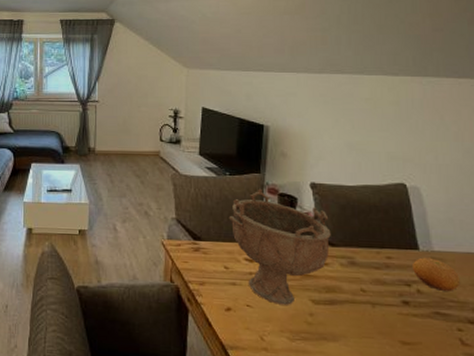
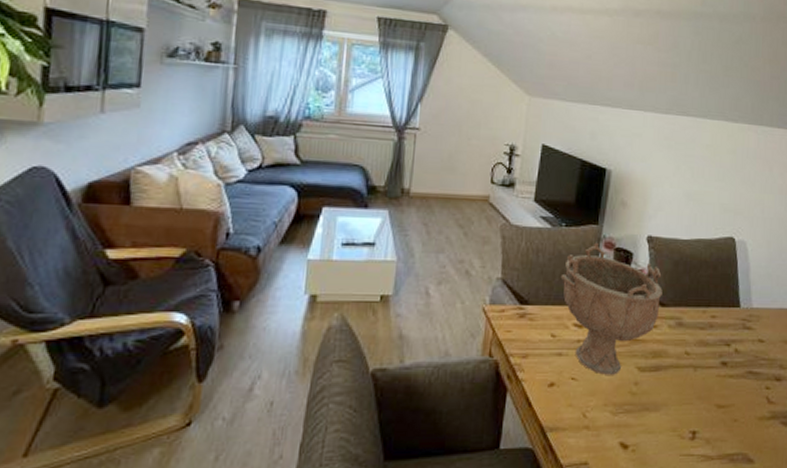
fruit: present [413,257,461,292] -> none [733,315,773,350]

